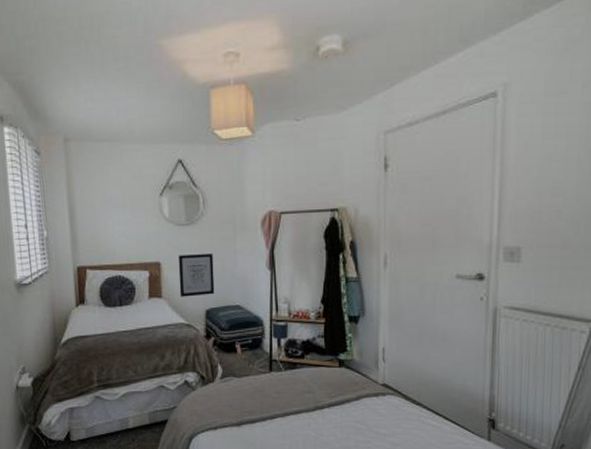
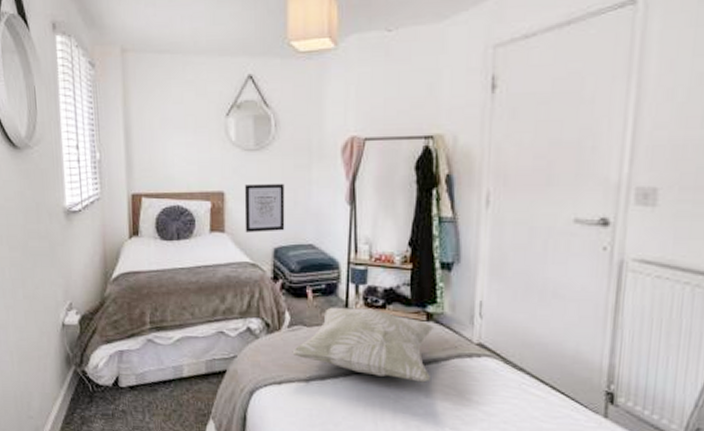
decorative pillow: none [225,358,346,420] -> present [292,307,435,383]

